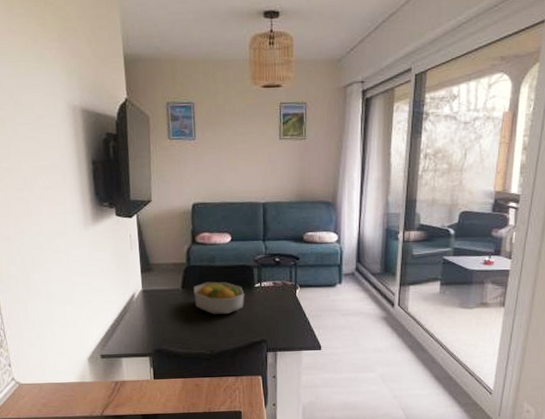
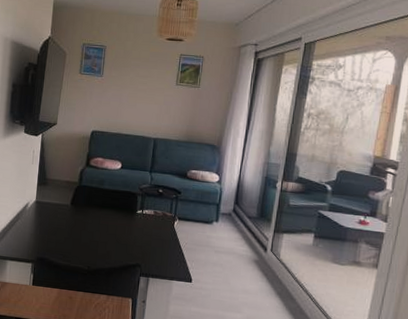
fruit bowl: present [193,281,245,315] -> none [80,202,127,235]

